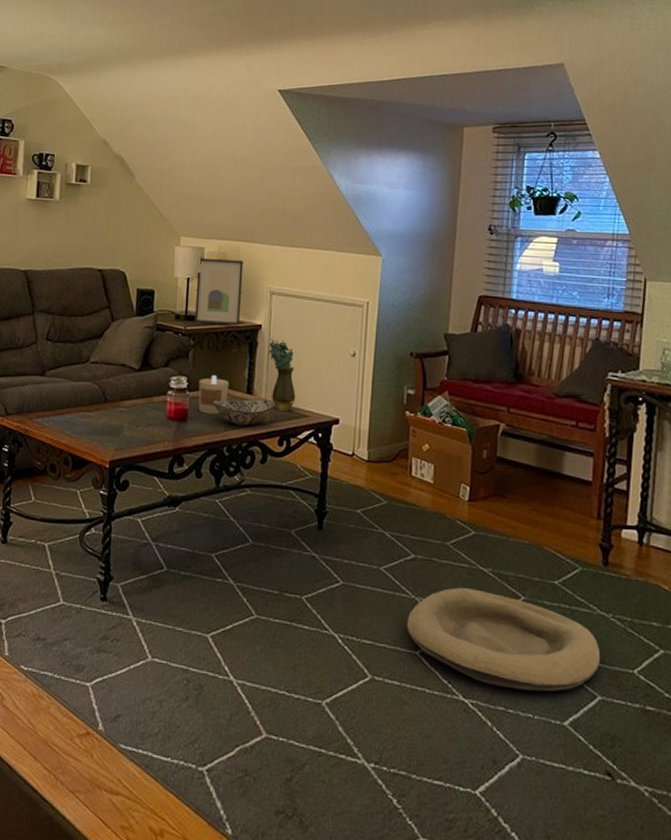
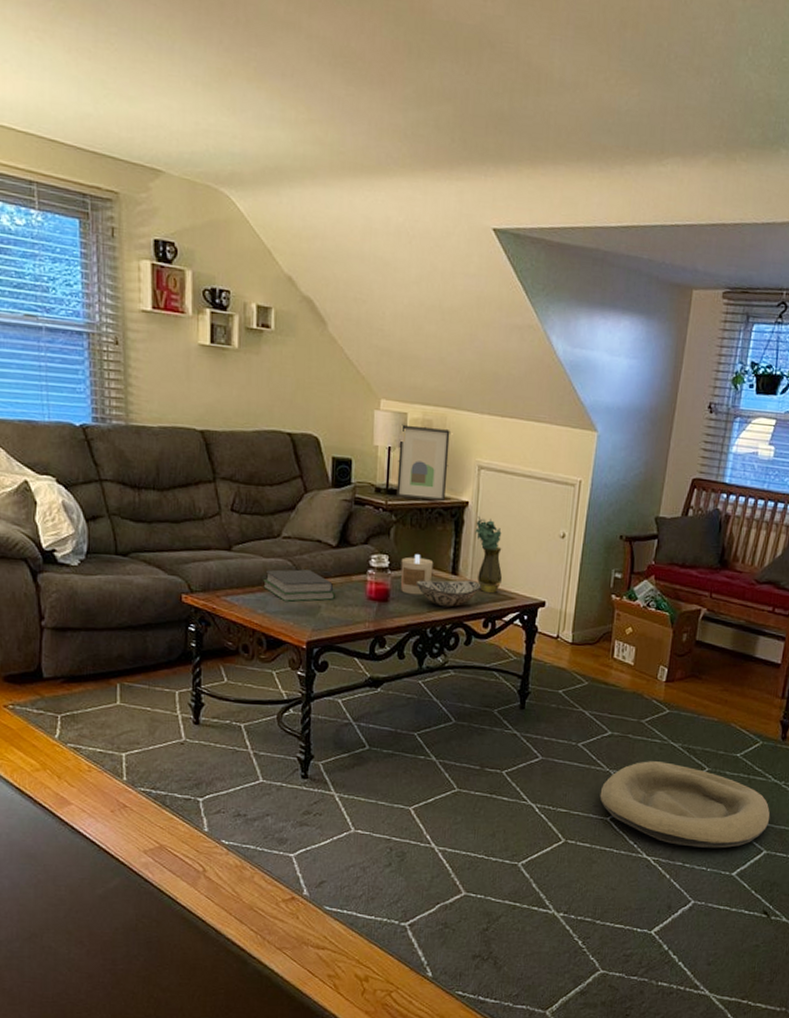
book: none [71,392,137,423] -> present [263,569,335,602]

